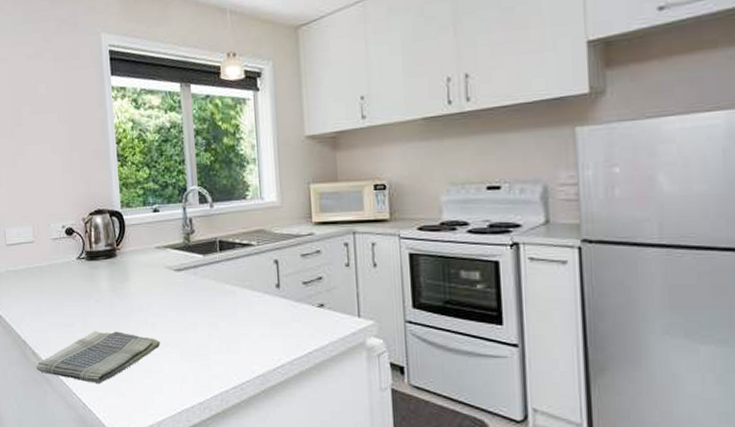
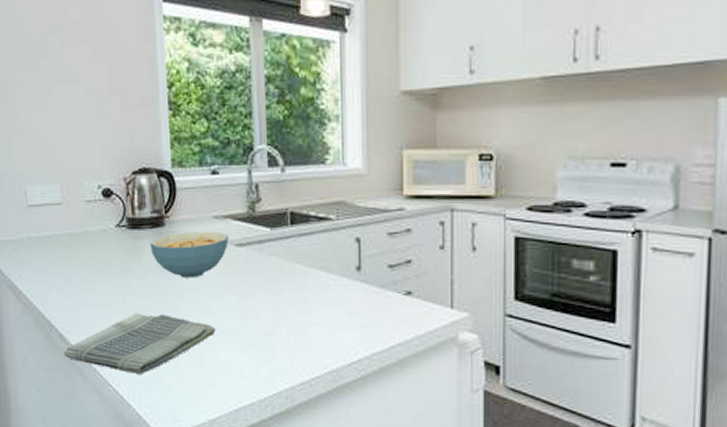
cereal bowl: none [104,259,170,300] -> present [149,231,230,278]

